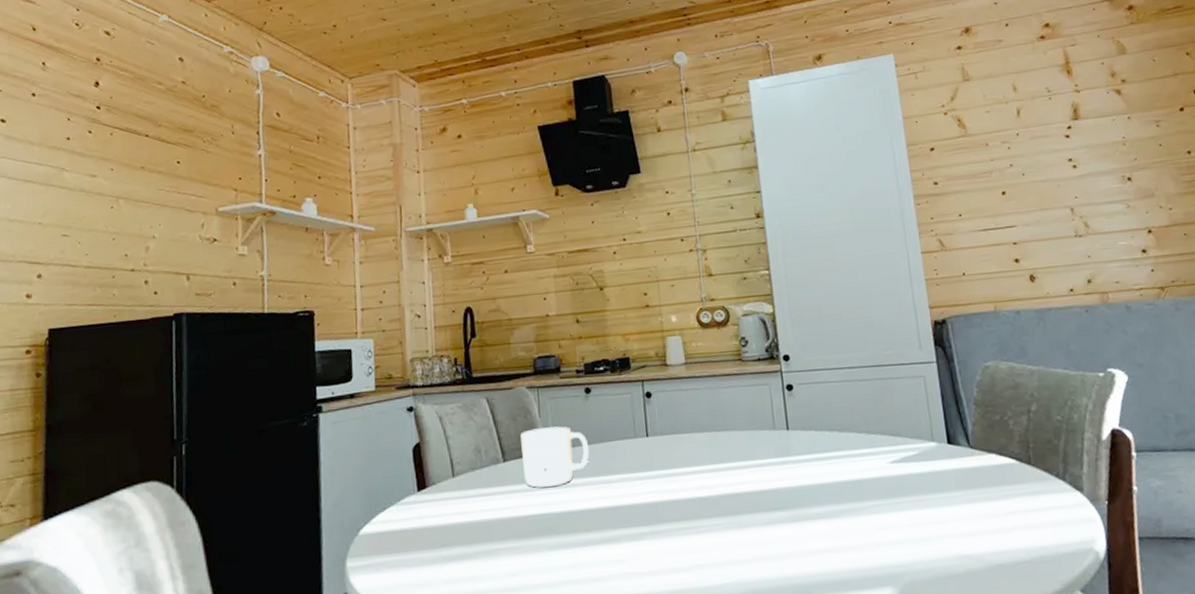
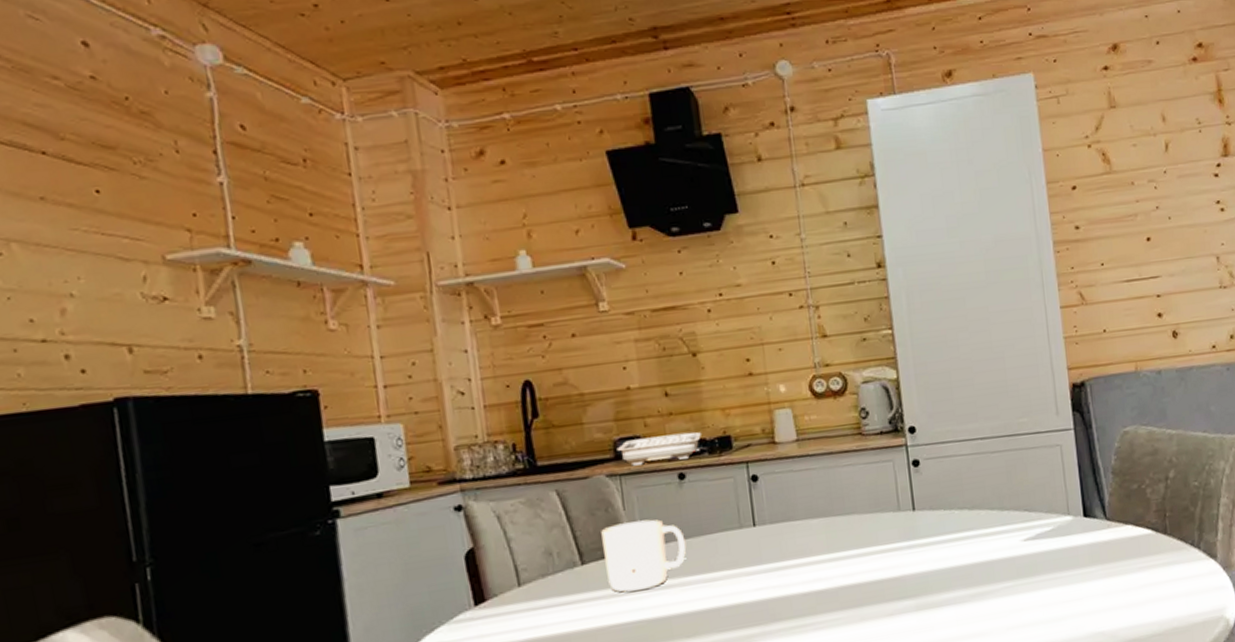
dish rack: none [536,353,606,380] -> present [617,432,703,466]

